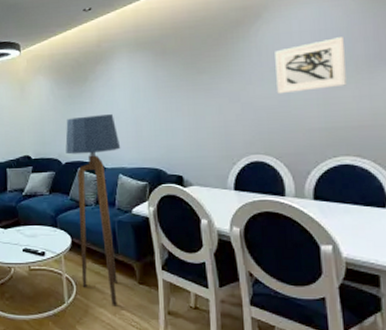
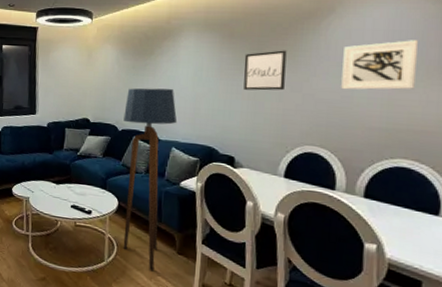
wall art: none [179,61,223,106] -> present [243,50,287,91]

